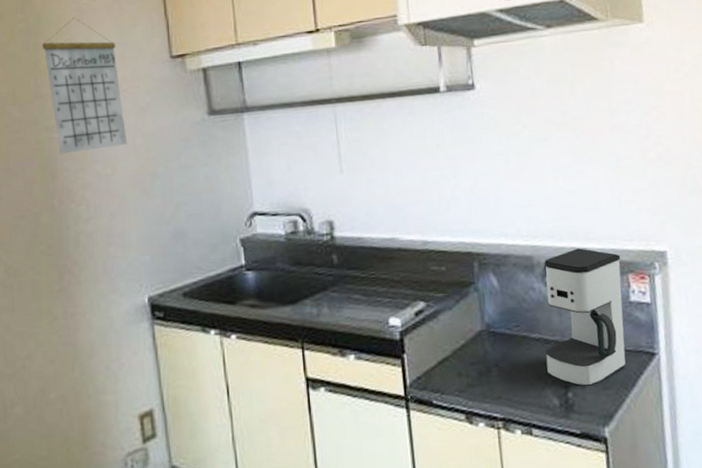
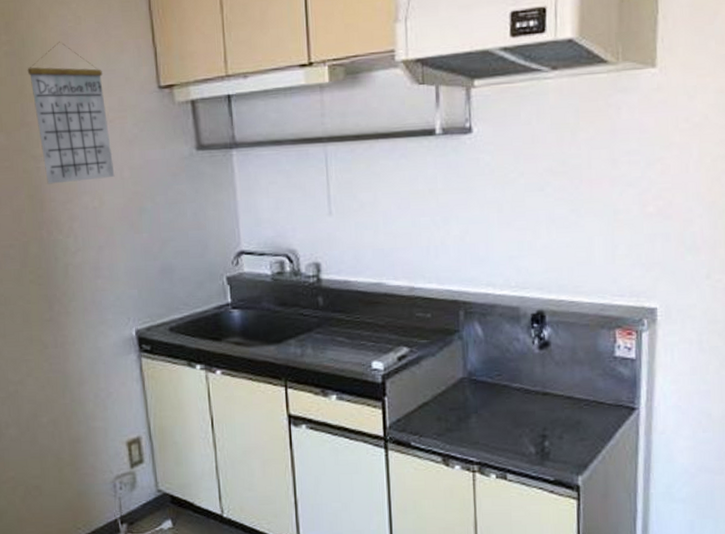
coffee maker: present [544,248,626,387] -> none [525,301,610,436]

